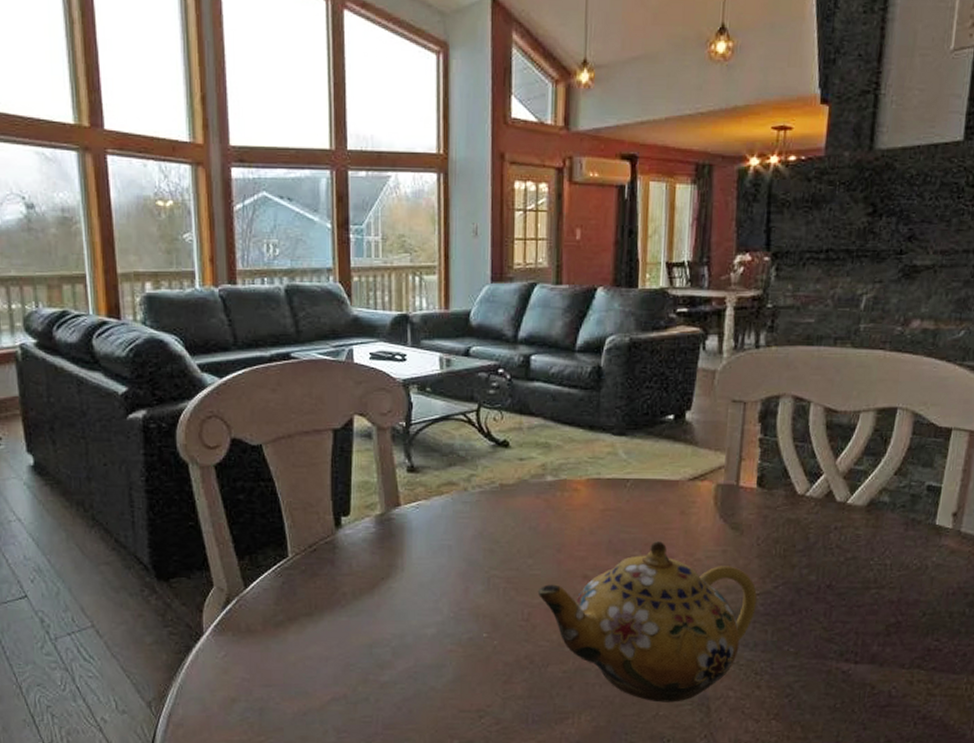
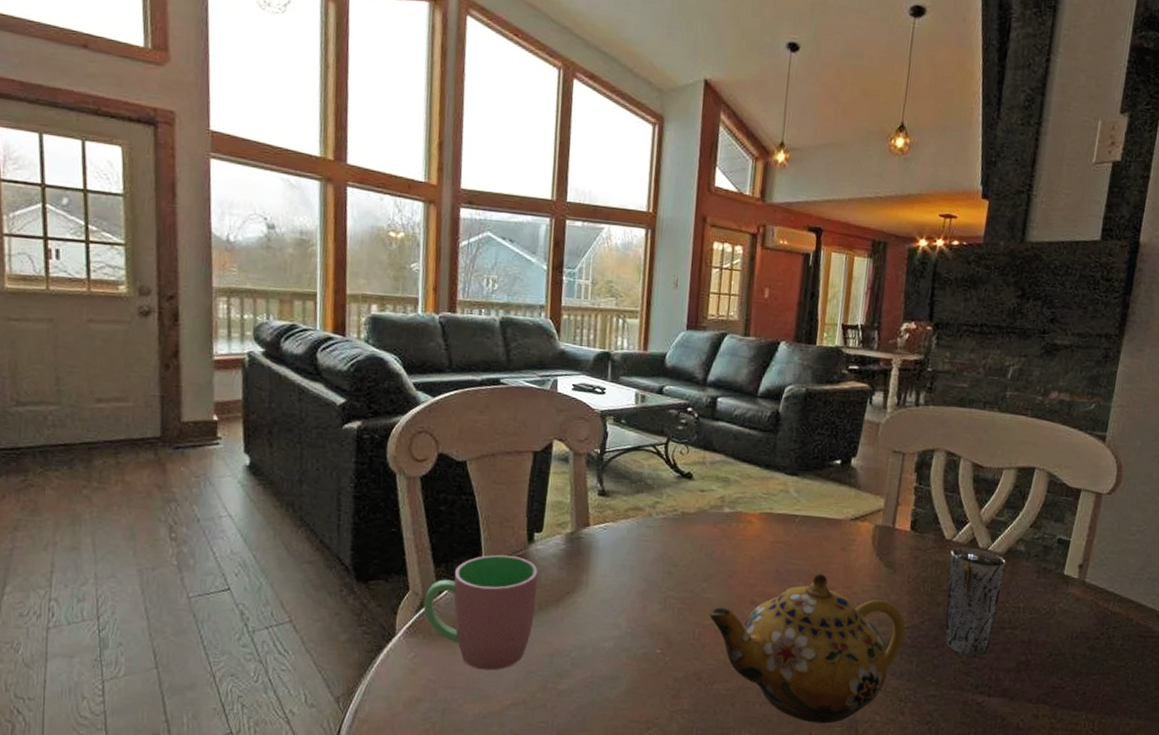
cup: none [230,542,349,665] -> present [423,554,538,671]
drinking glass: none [802,501,869,622] -> present [945,546,1007,657]

